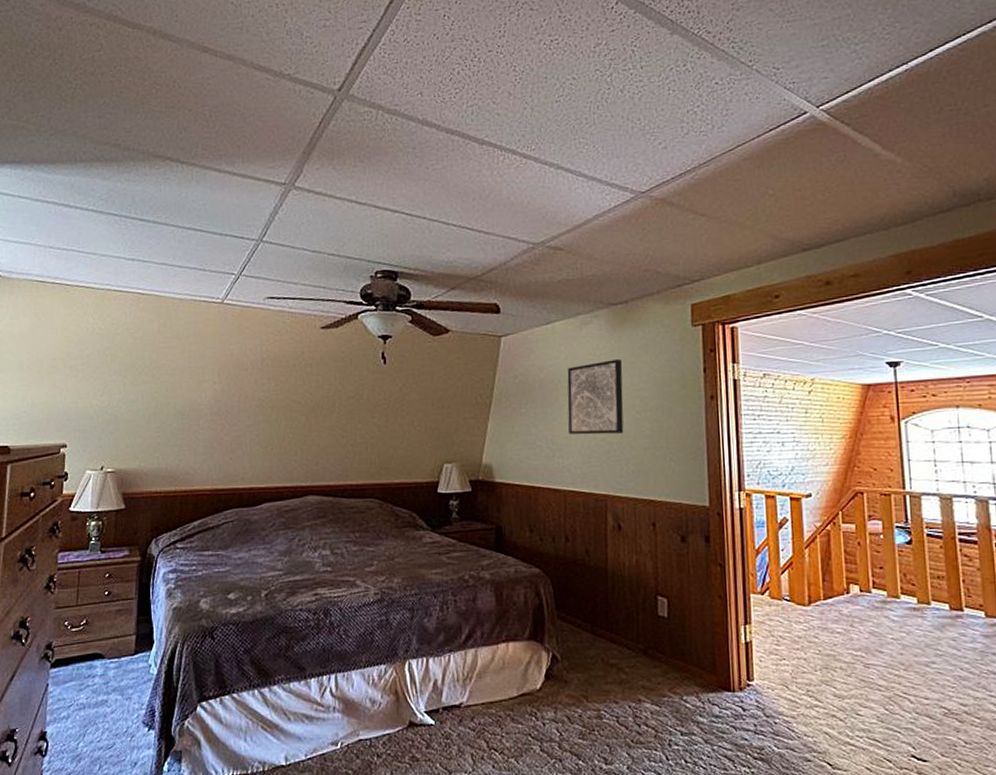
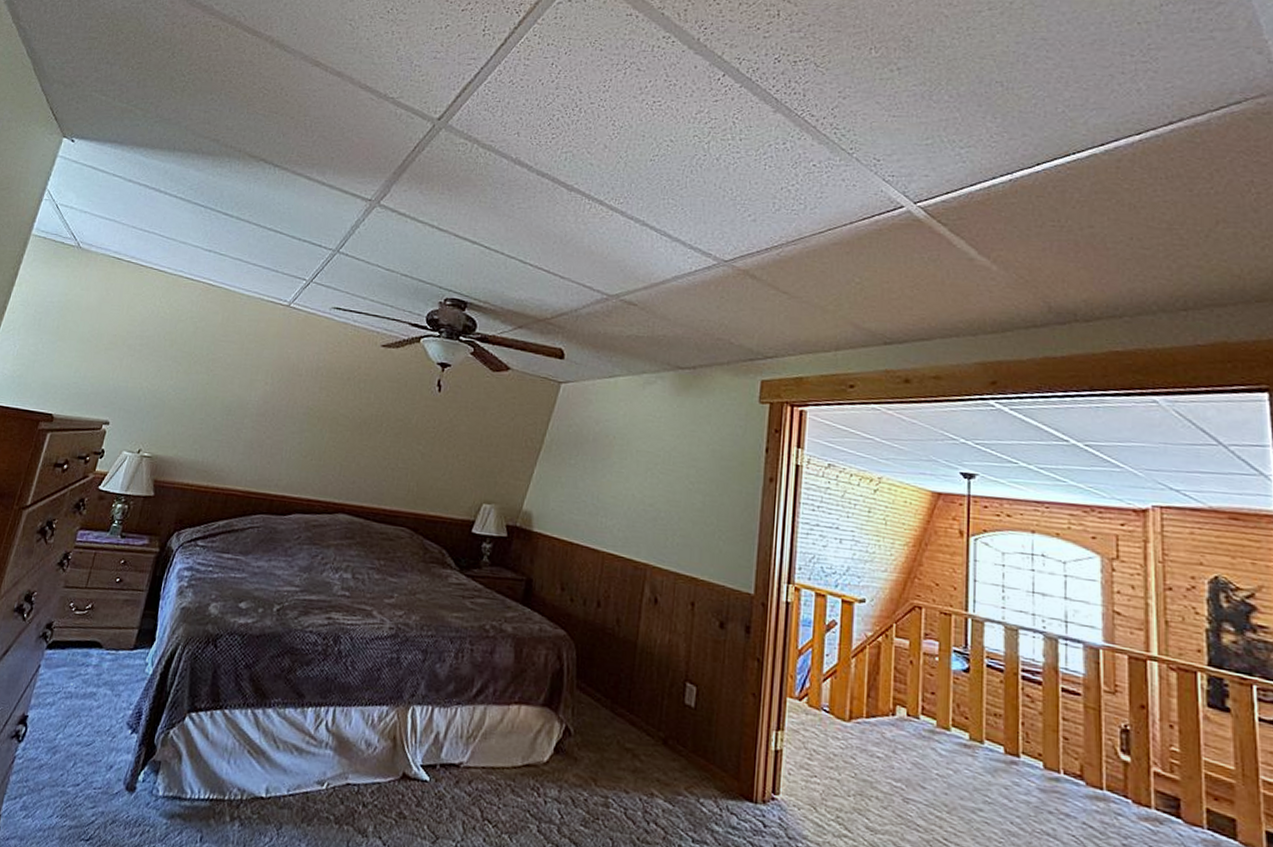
wall art: present [567,358,624,435] -> none [615,424,682,503]

